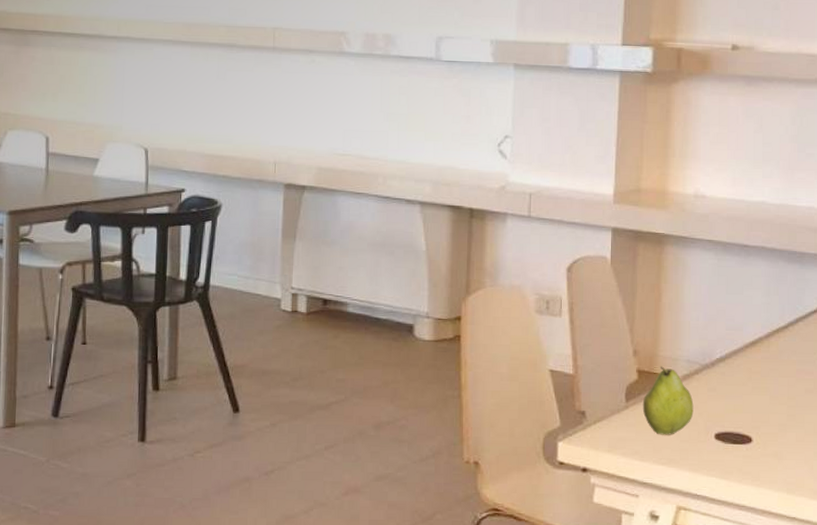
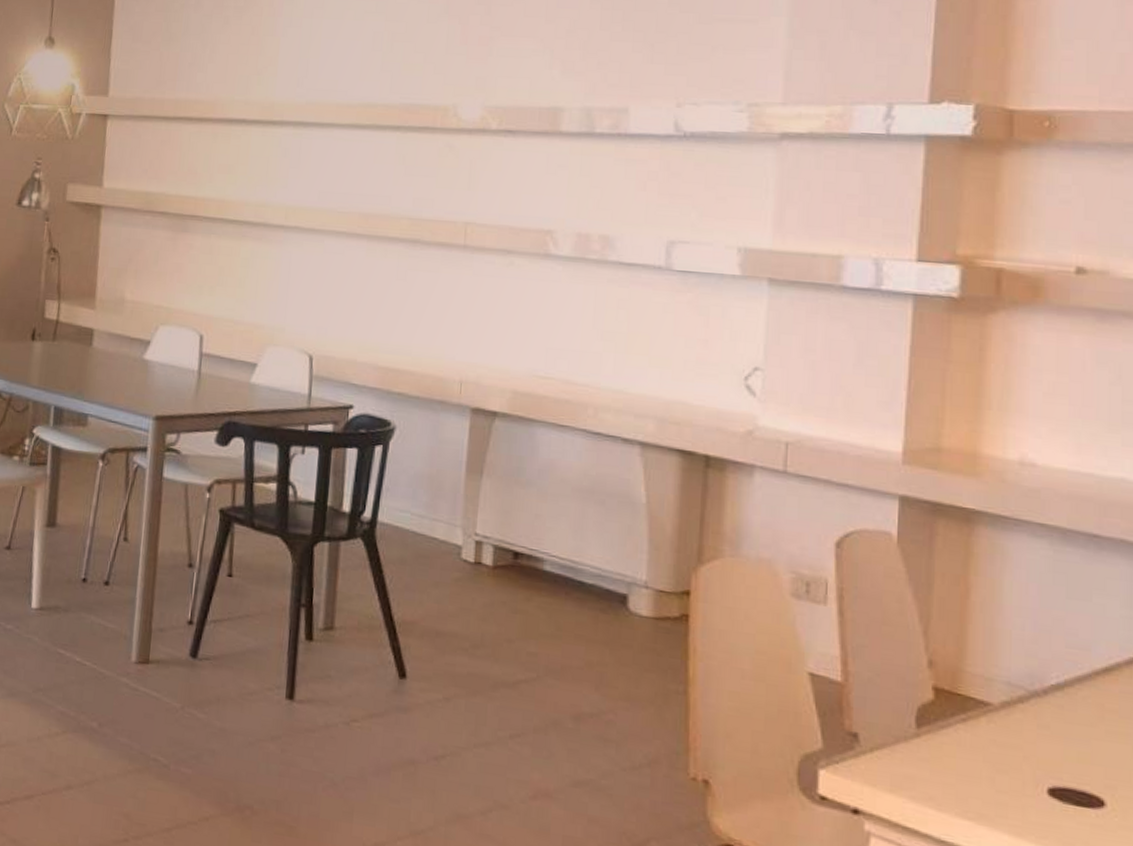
fruit: present [642,366,694,435] -> none [940,686,1016,782]

